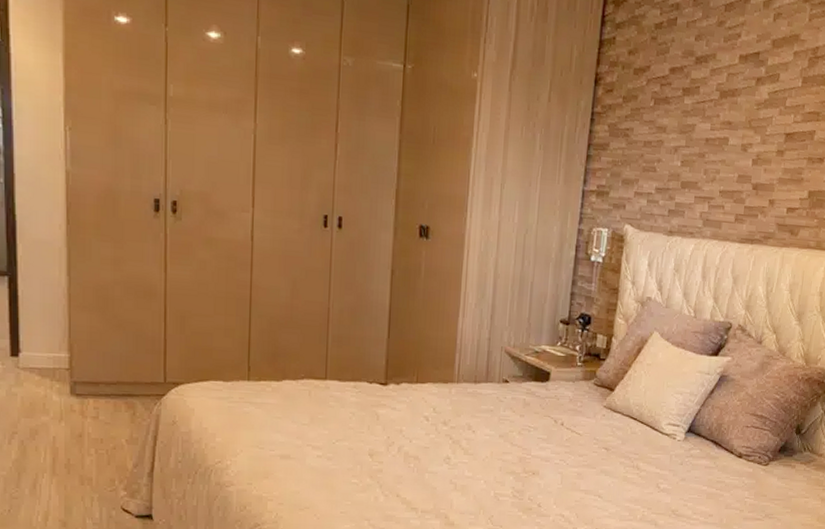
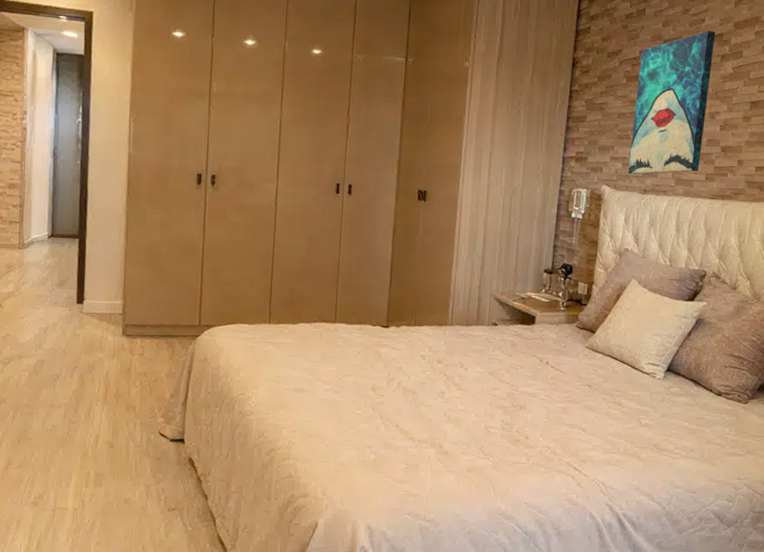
wall art: none [653,48,752,214] -> present [628,31,716,175]

